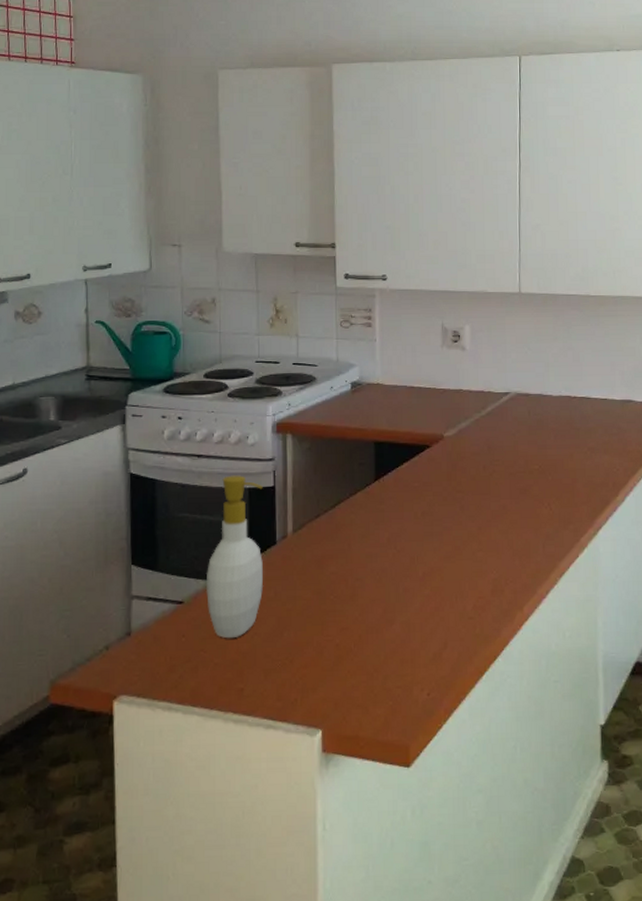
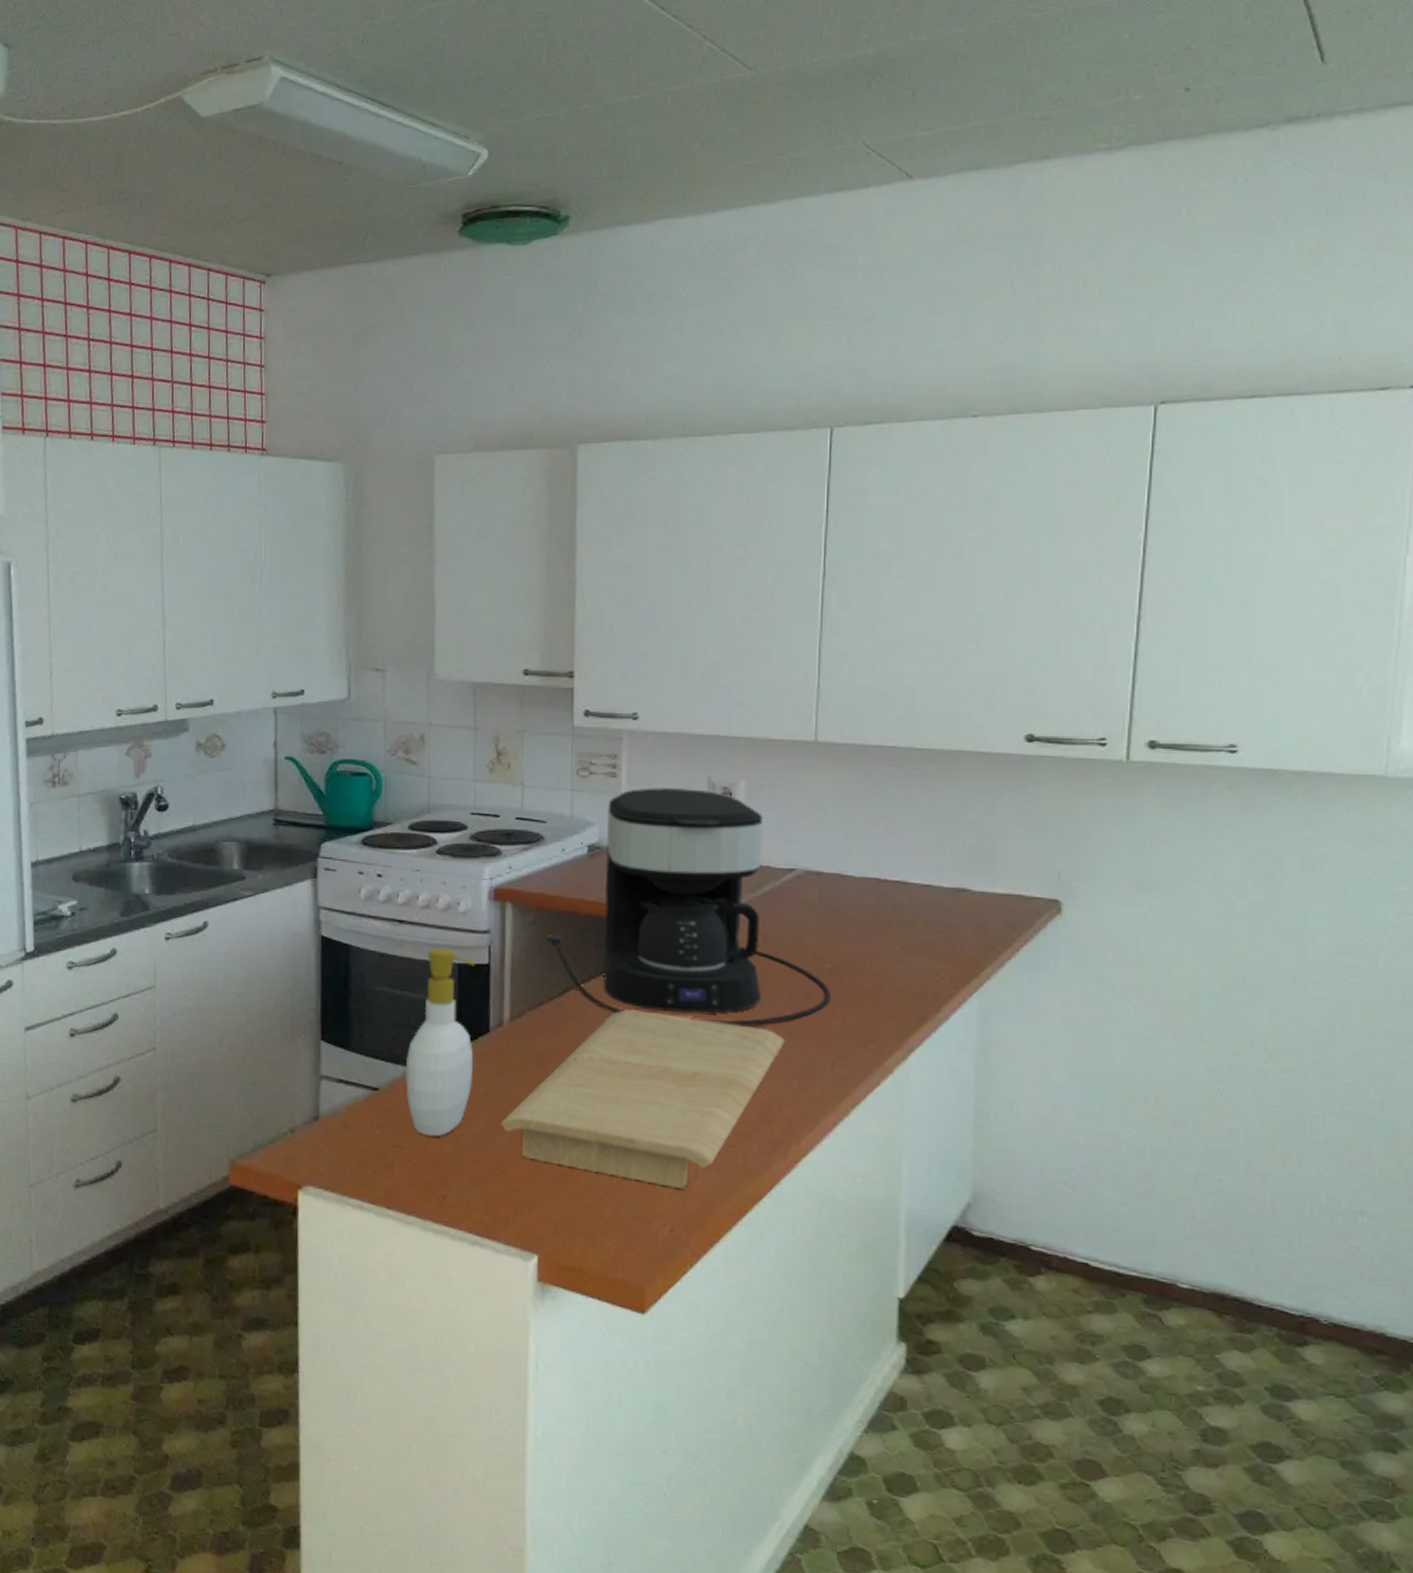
cutting board: none [288,515,508,658] -> present [501,1010,785,1188]
coffee maker: none [320,333,541,521] -> present [546,788,832,1027]

